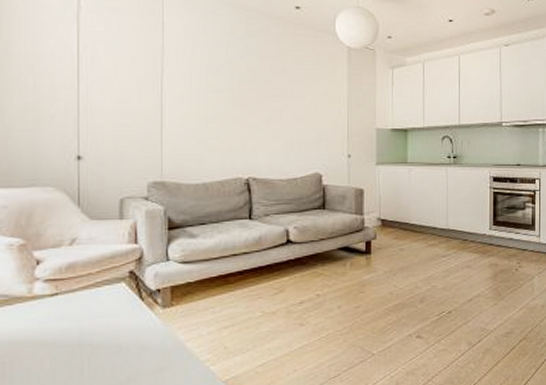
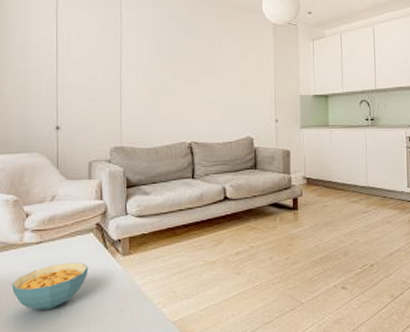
cereal bowl: none [18,317,119,374] -> present [12,262,89,310]

